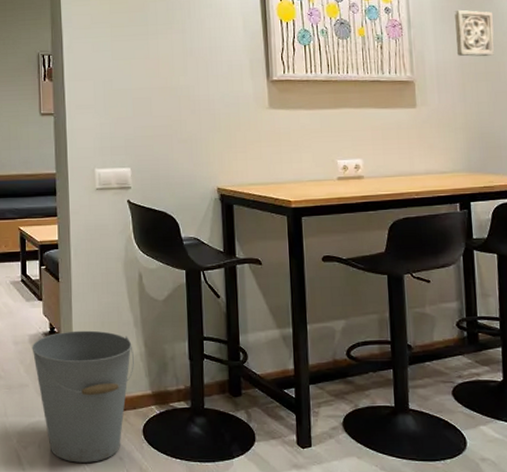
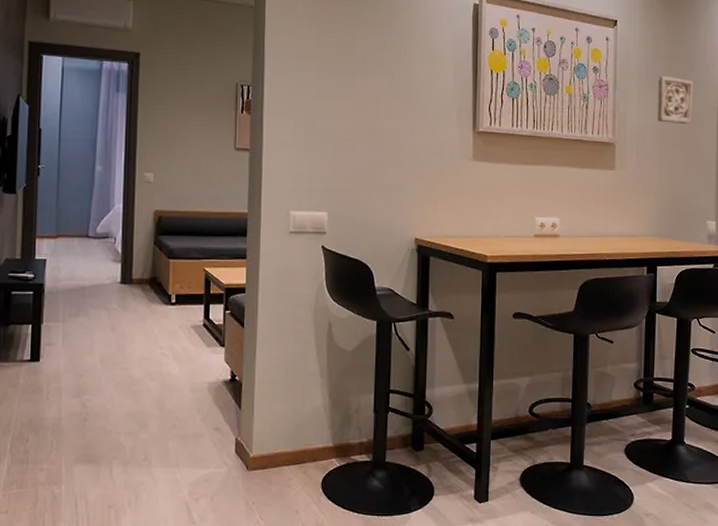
bucket: present [31,330,134,463] -> none [210,379,317,516]

